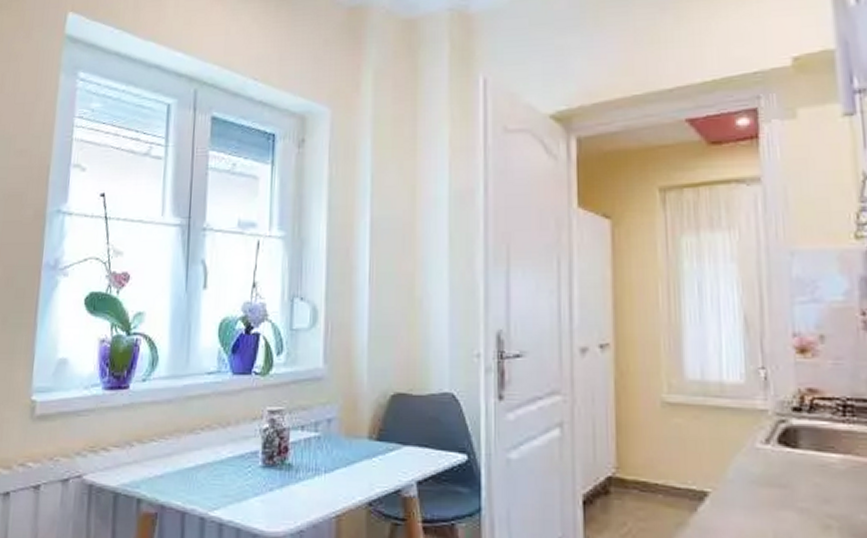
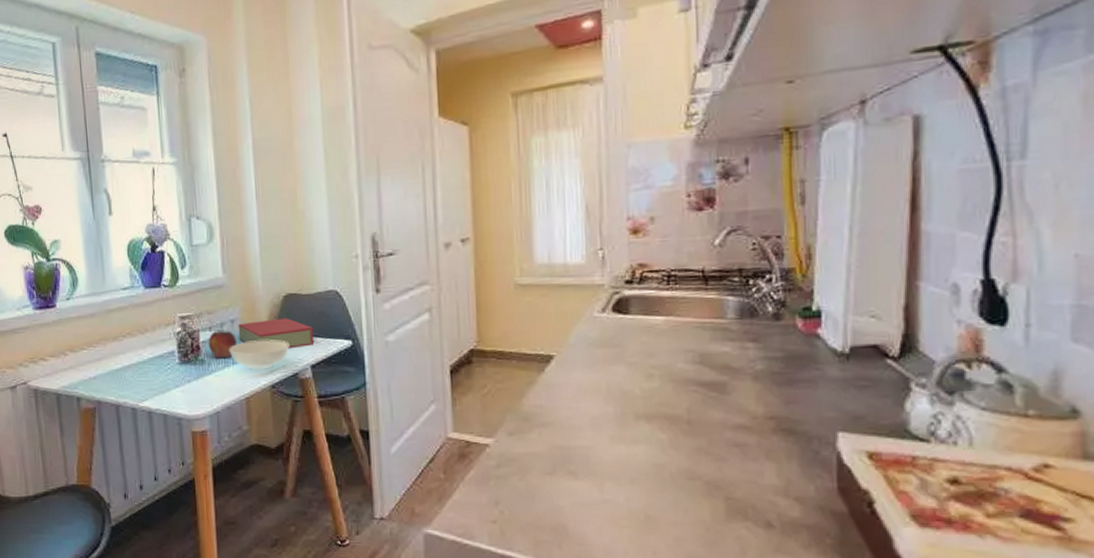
fruit: none [298,429,332,465] -> present [208,329,236,359]
bowl: none [322,446,394,482] -> present [229,339,290,370]
book: none [335,421,422,459] -> present [238,318,314,349]

